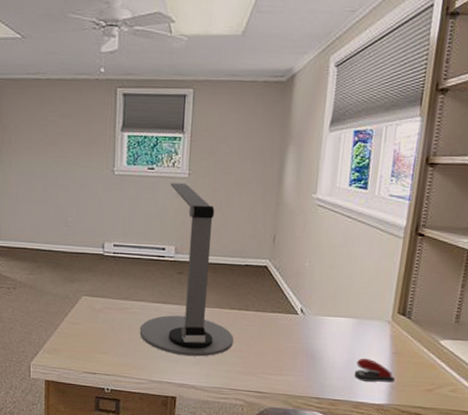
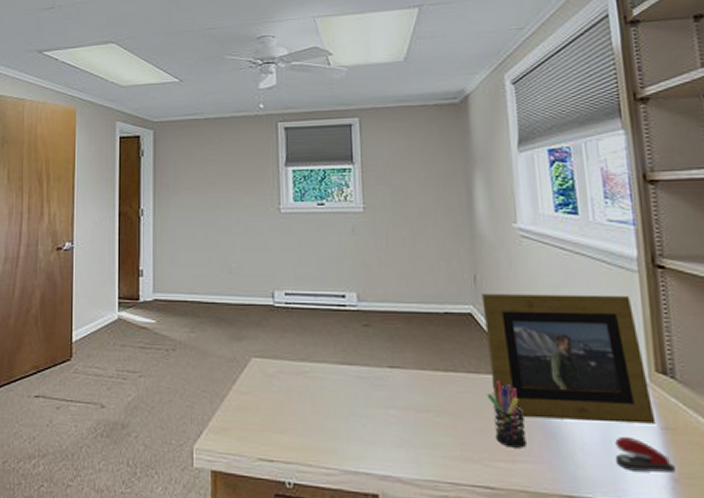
desk lamp: present [139,182,234,357] -> none [323,217,444,437]
pen holder: none [269,316,296,366] -> present [487,379,526,448]
picture frame: none [273,251,392,350] -> present [481,294,656,424]

